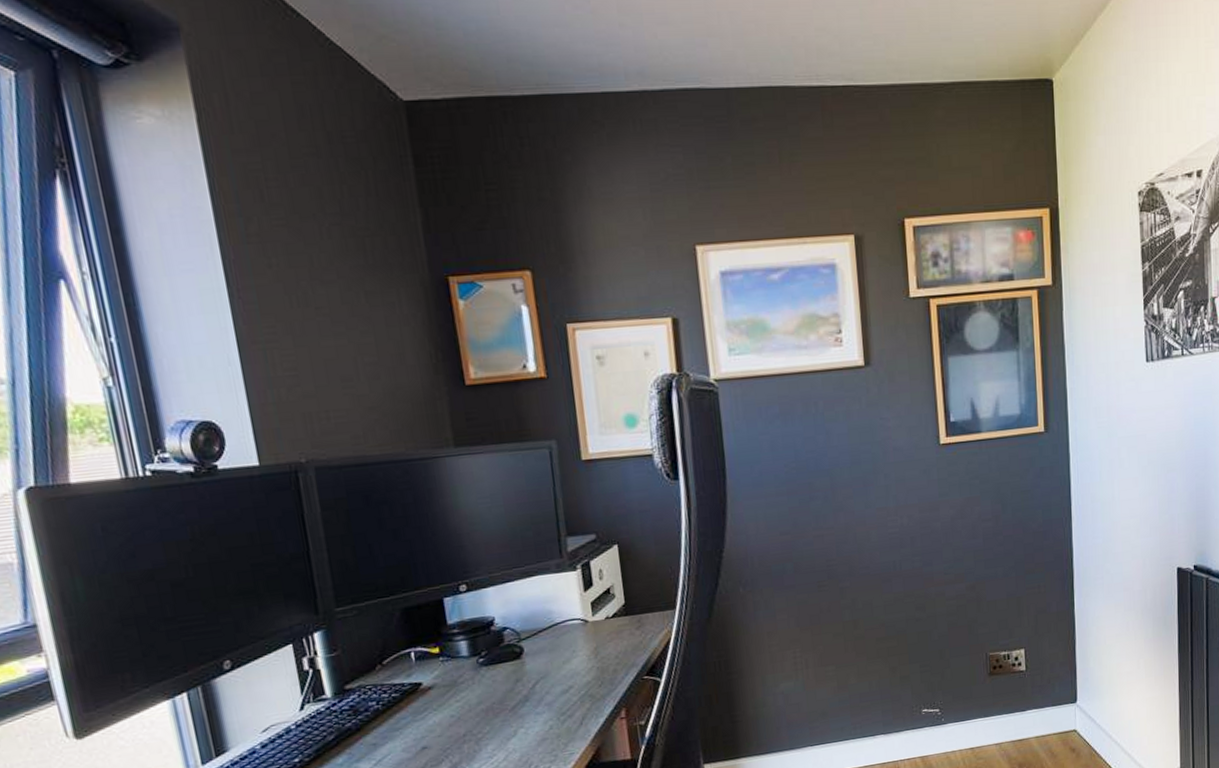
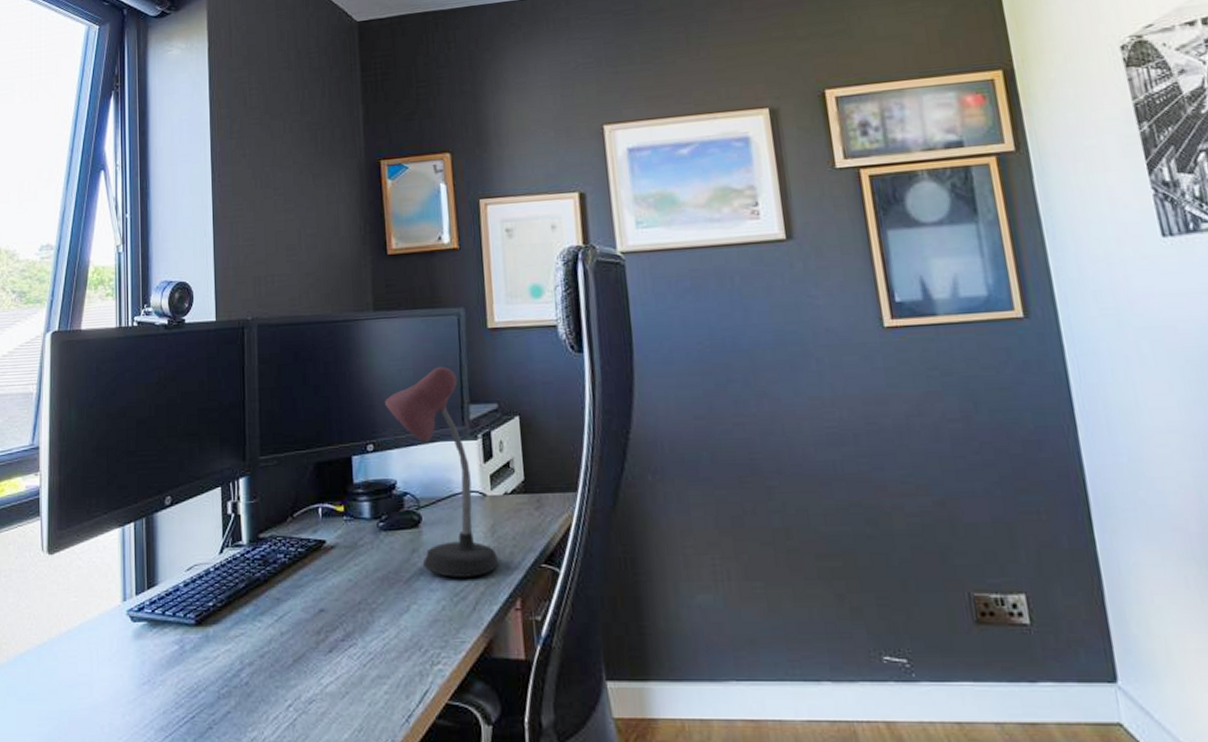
desk lamp: none [475,501,603,700] -> present [385,366,499,577]

